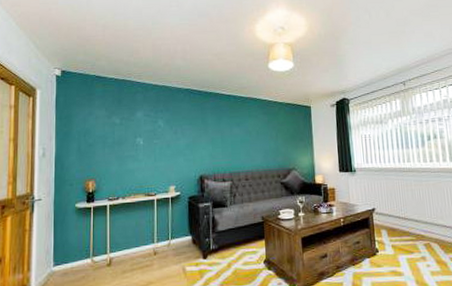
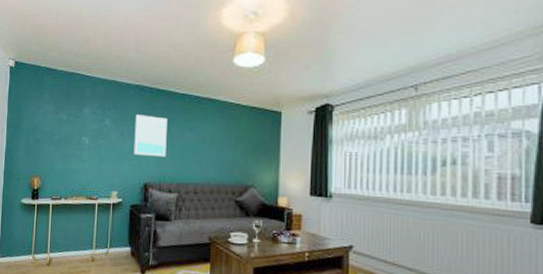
wall art: none [187,115,218,151] -> present [134,115,167,158]

